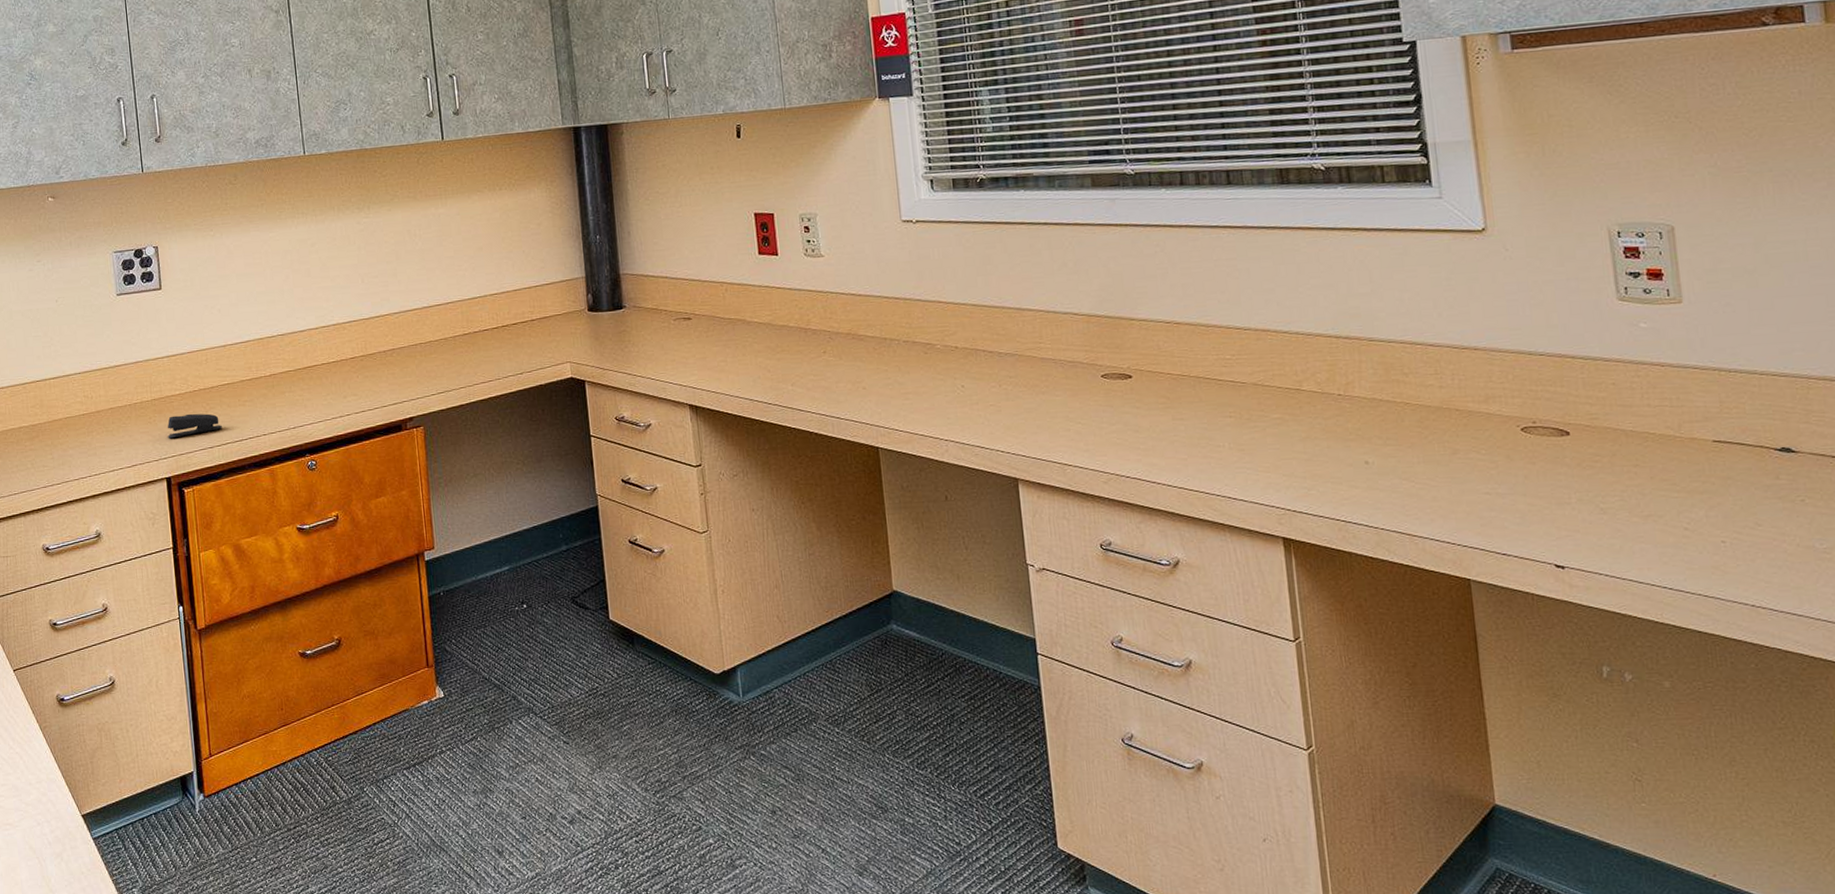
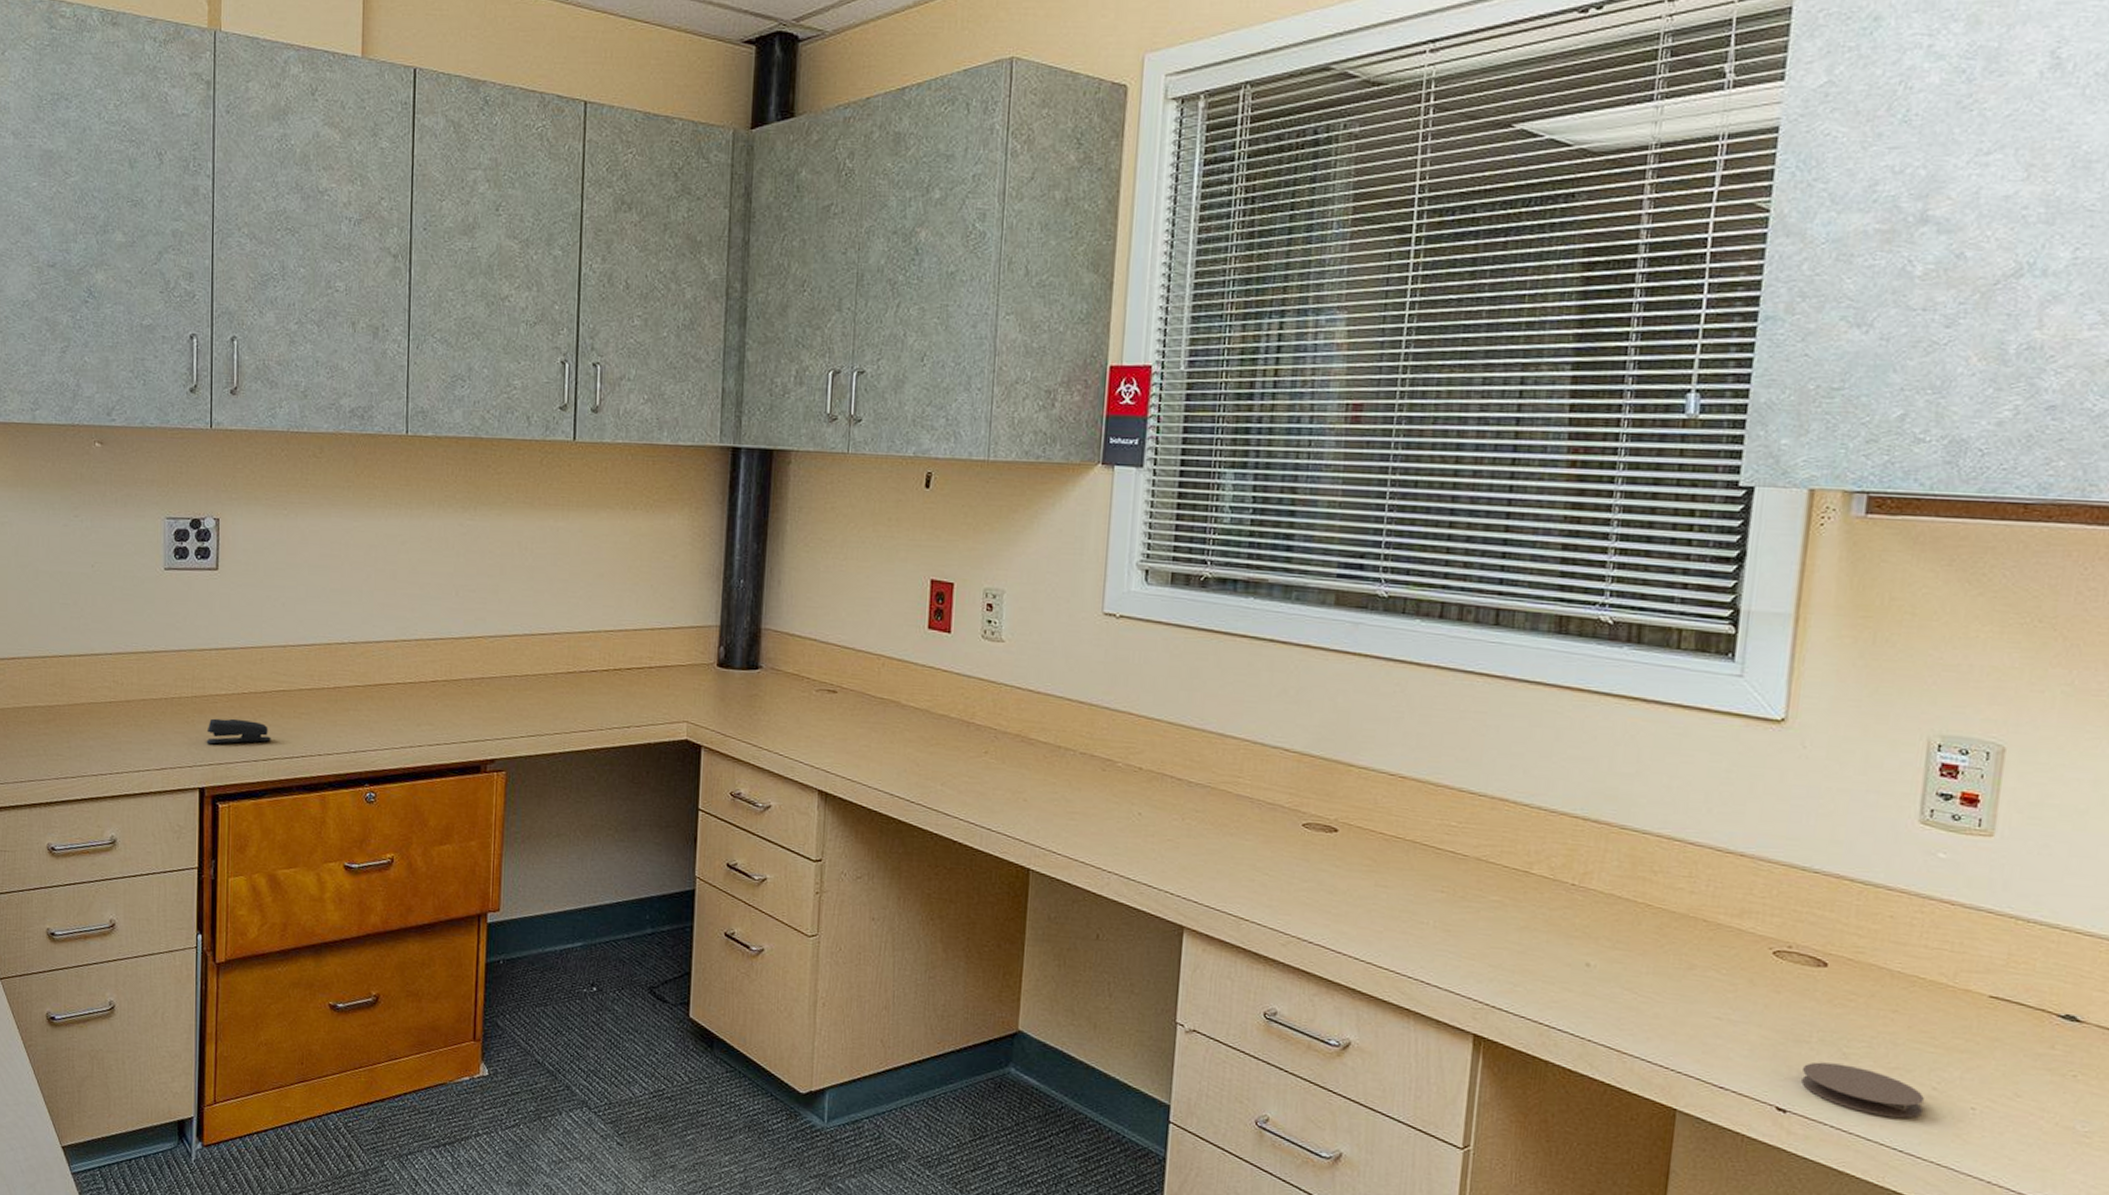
coaster: none [1569,518,1682,560] -> present [1801,1062,1924,1118]

